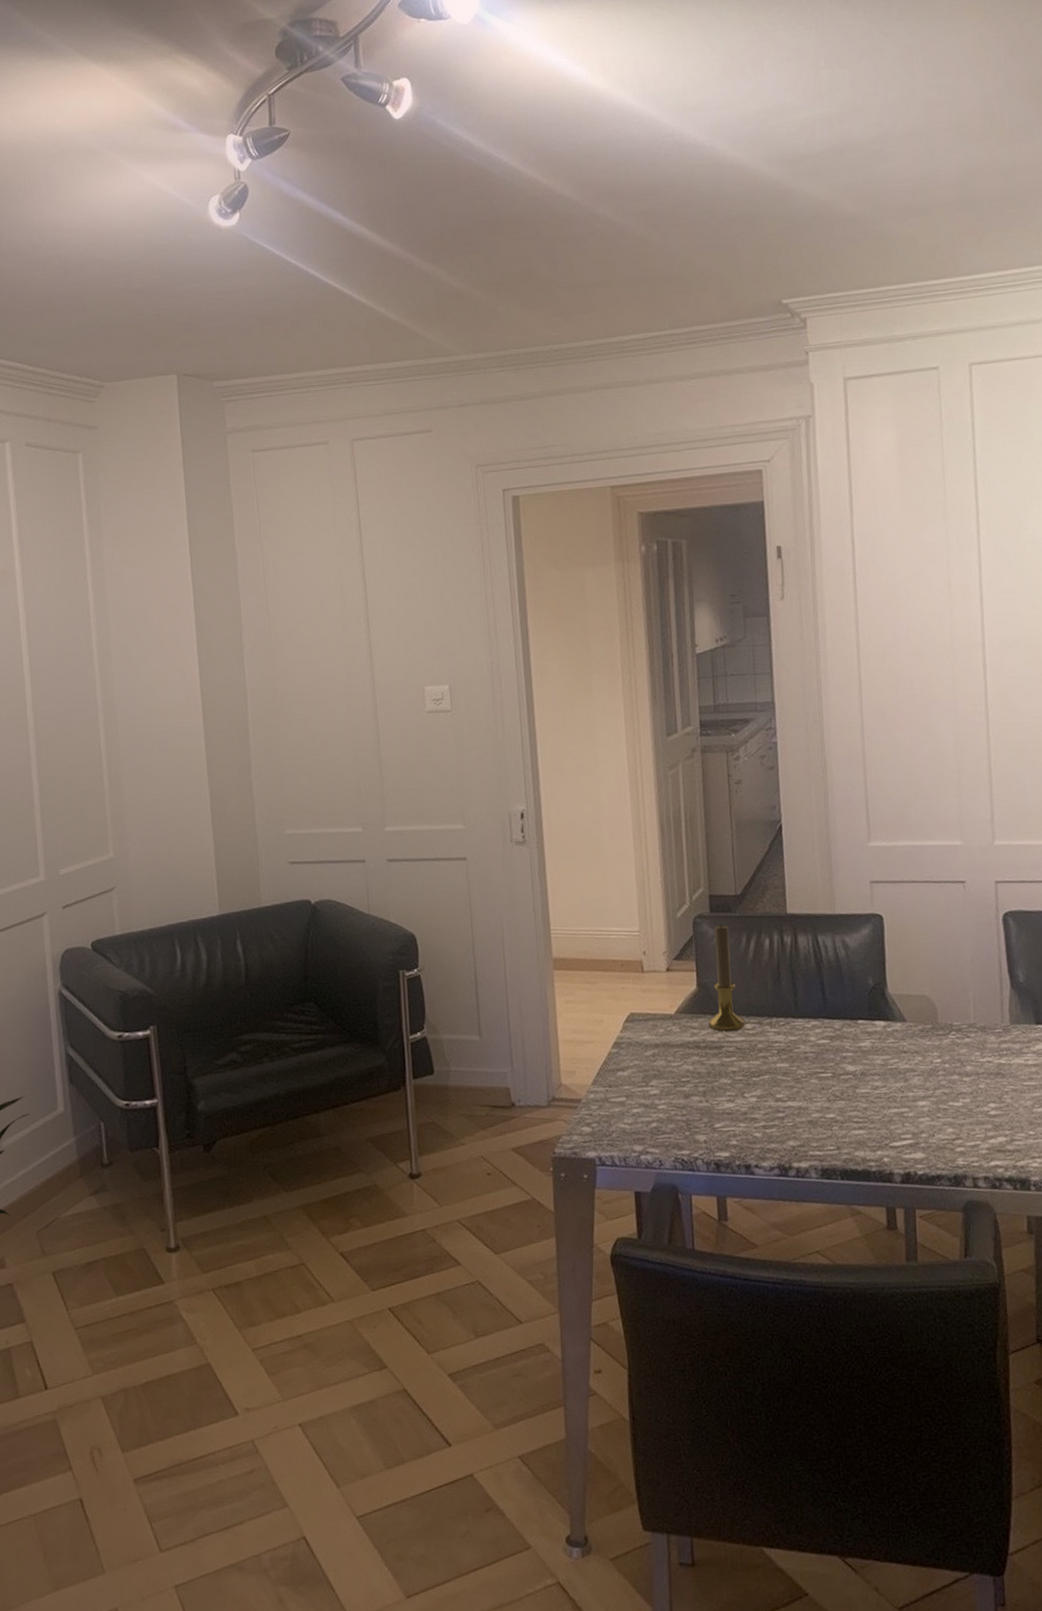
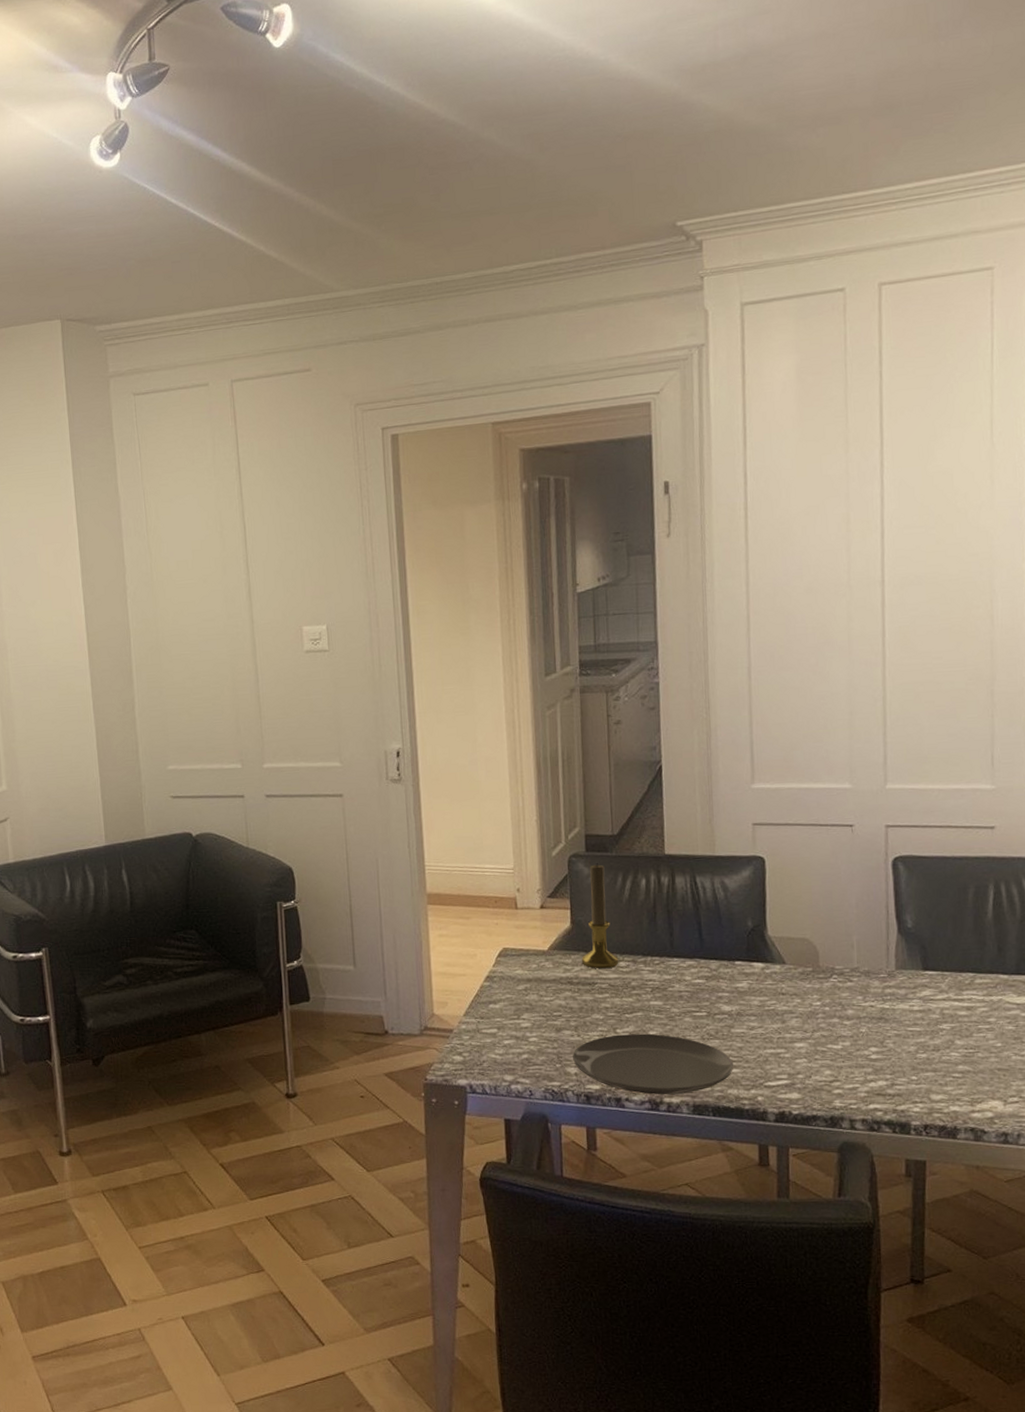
plate: none [701,1097,860,1160] -> present [573,1033,734,1095]

